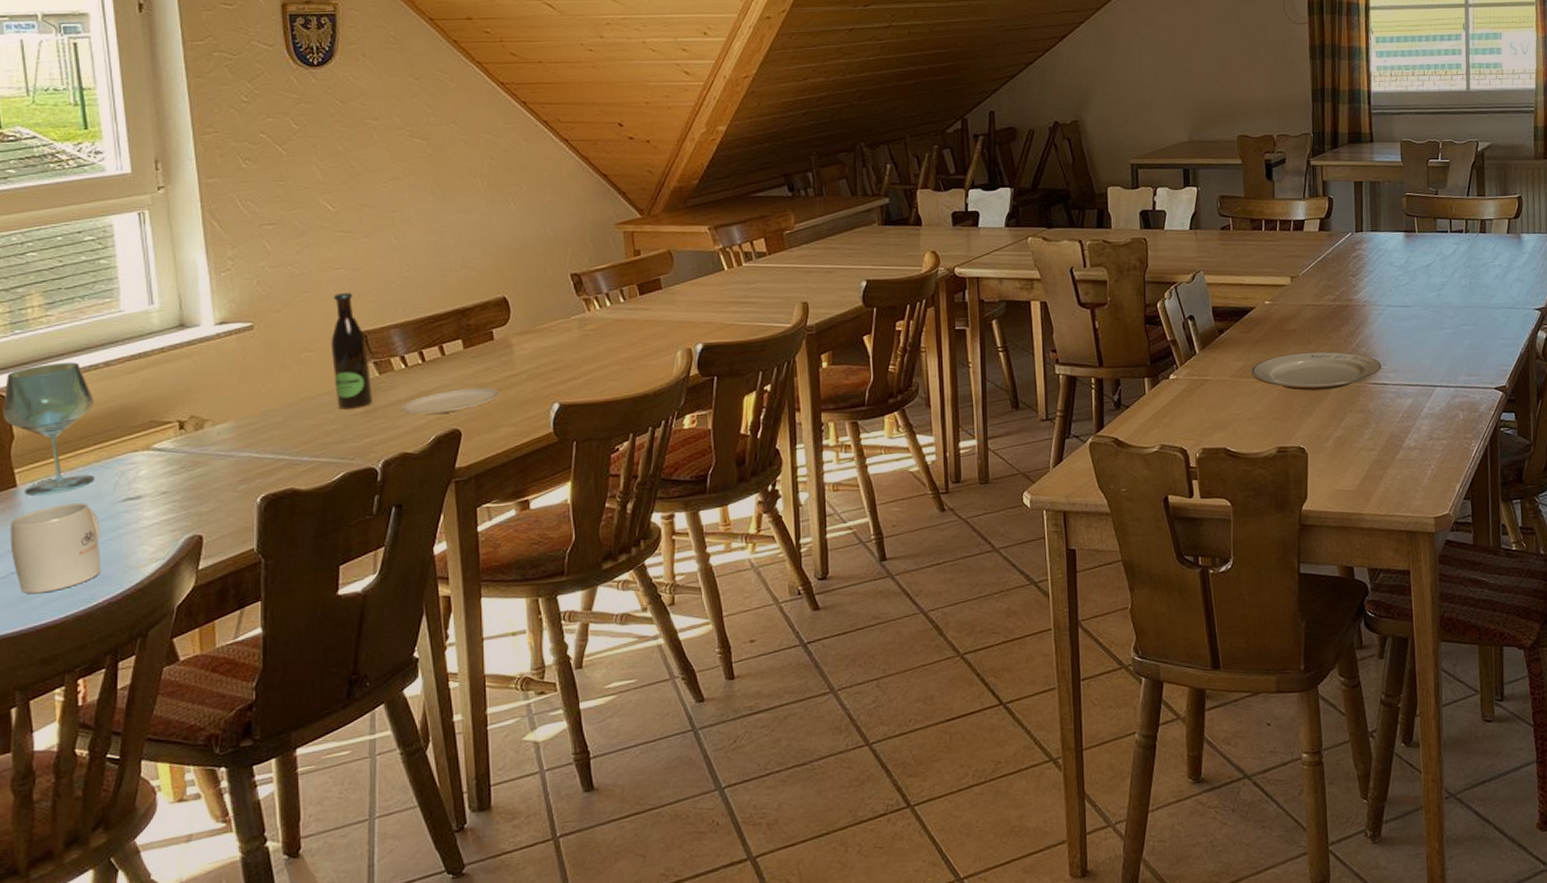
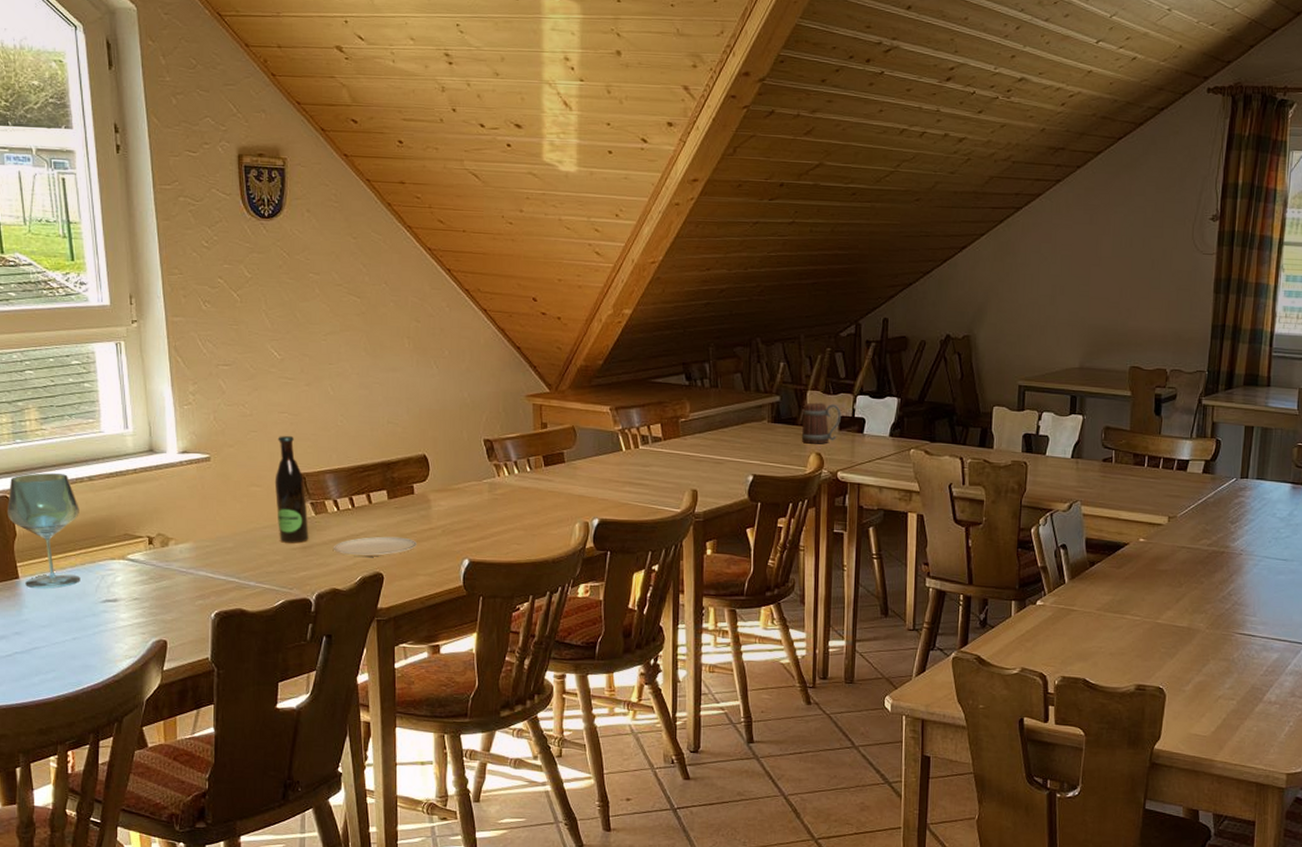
mug: present [10,503,101,594] -> none [14,598,85,674]
beer mug: none [914,200,954,243] -> present [801,402,841,444]
plate: present [1251,351,1382,391] -> none [1118,594,1252,634]

